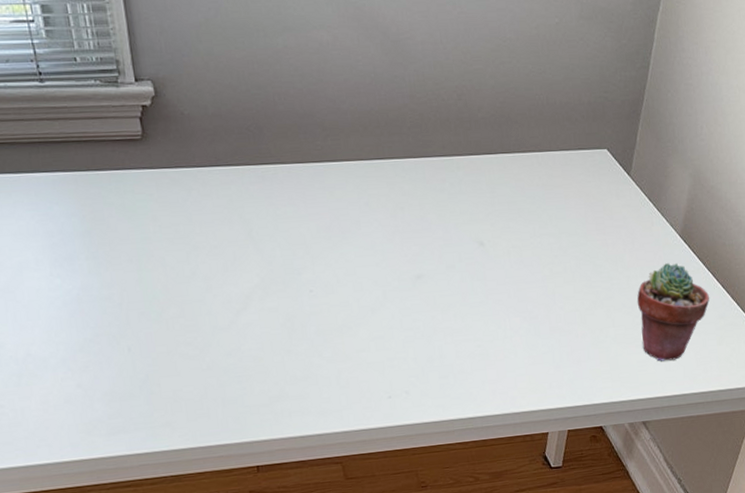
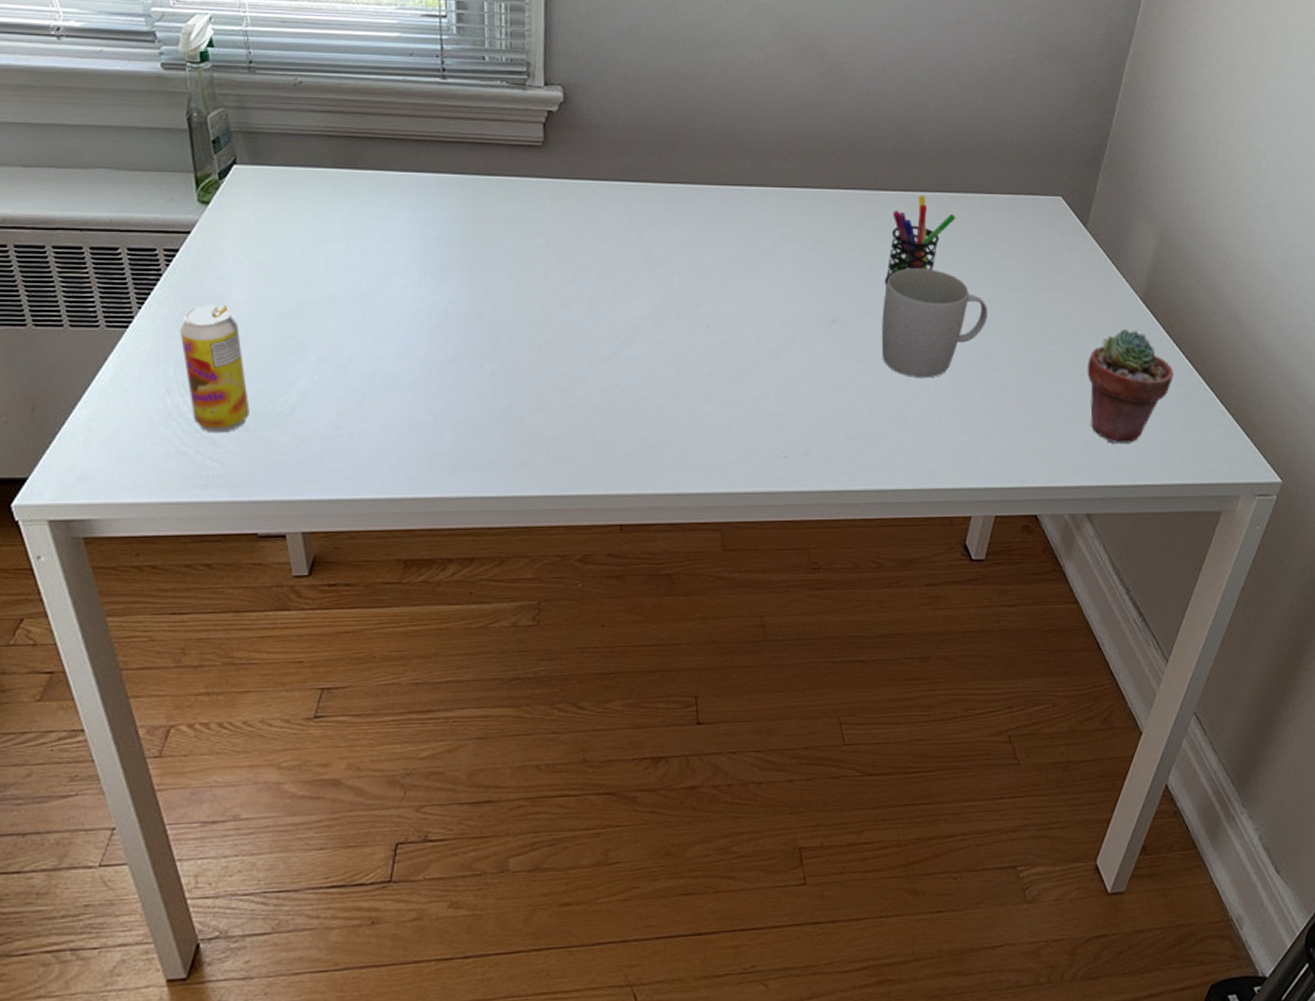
pen holder: none [459,157,517,241] -> present [885,195,956,285]
mug: none [459,223,551,321] -> present [881,268,988,379]

